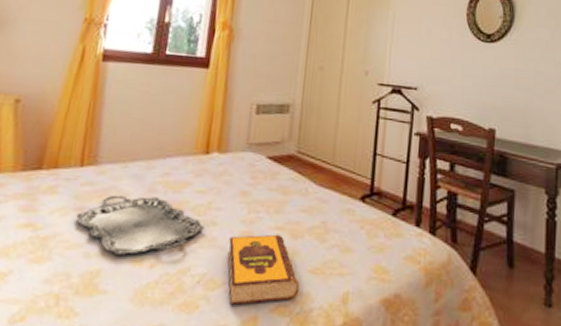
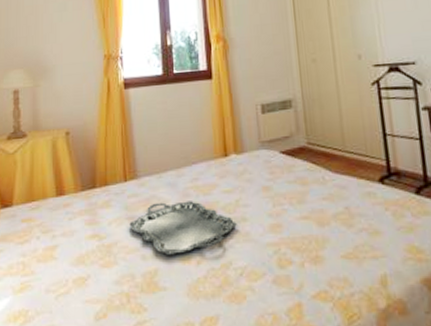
hardback book: present [227,234,300,306] -> none [261,223,337,295]

